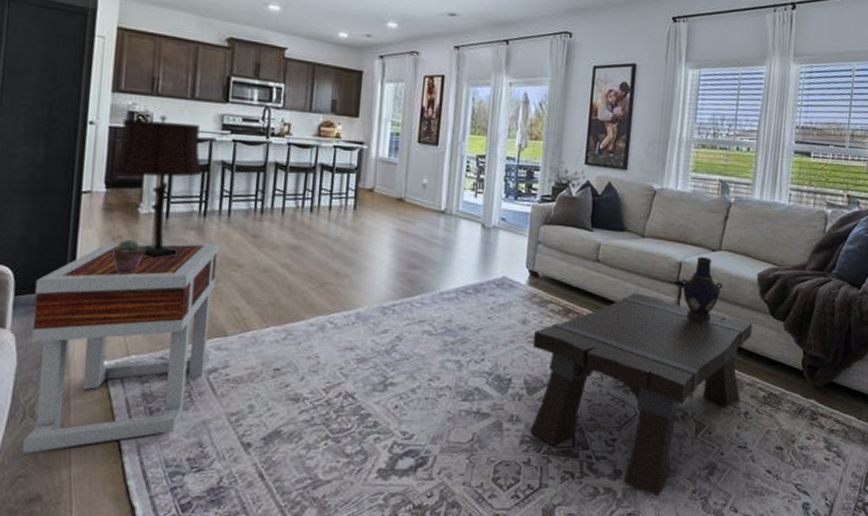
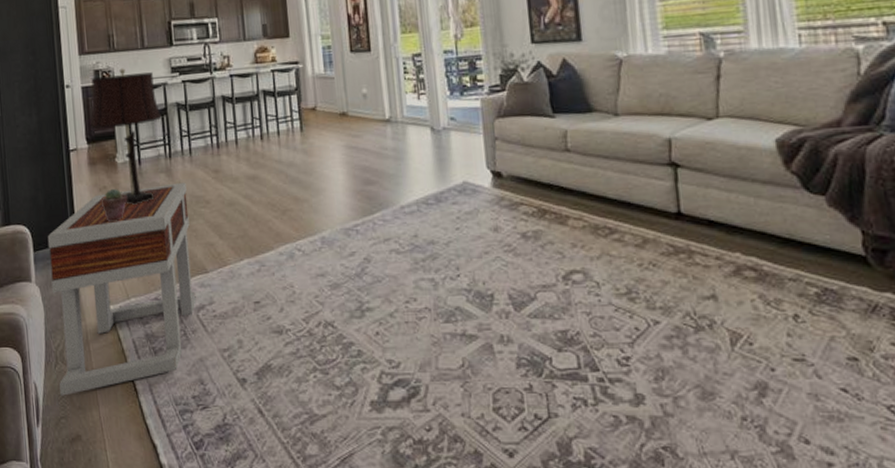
coffee table: present [530,293,752,497] -> none [508,181,784,426]
vase: present [681,257,723,321] -> none [675,128,730,206]

